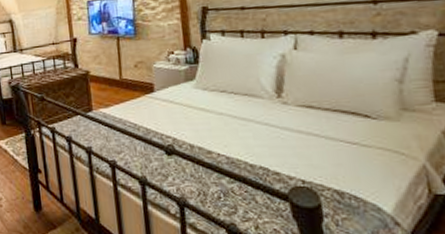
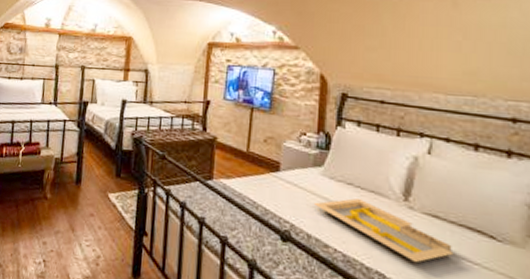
serving tray: none [191,104,332,153] -> present [313,198,454,263]

